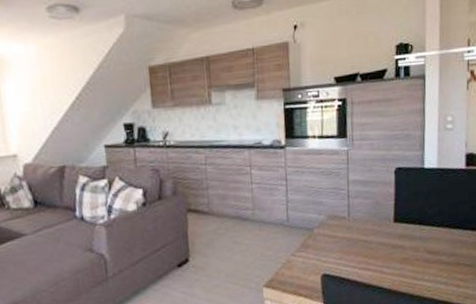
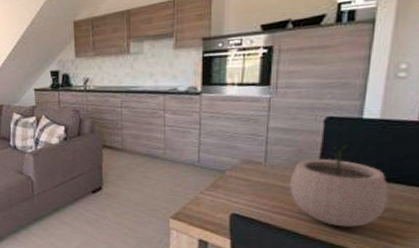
plant pot: none [371,193,451,276] -> present [289,144,389,227]

